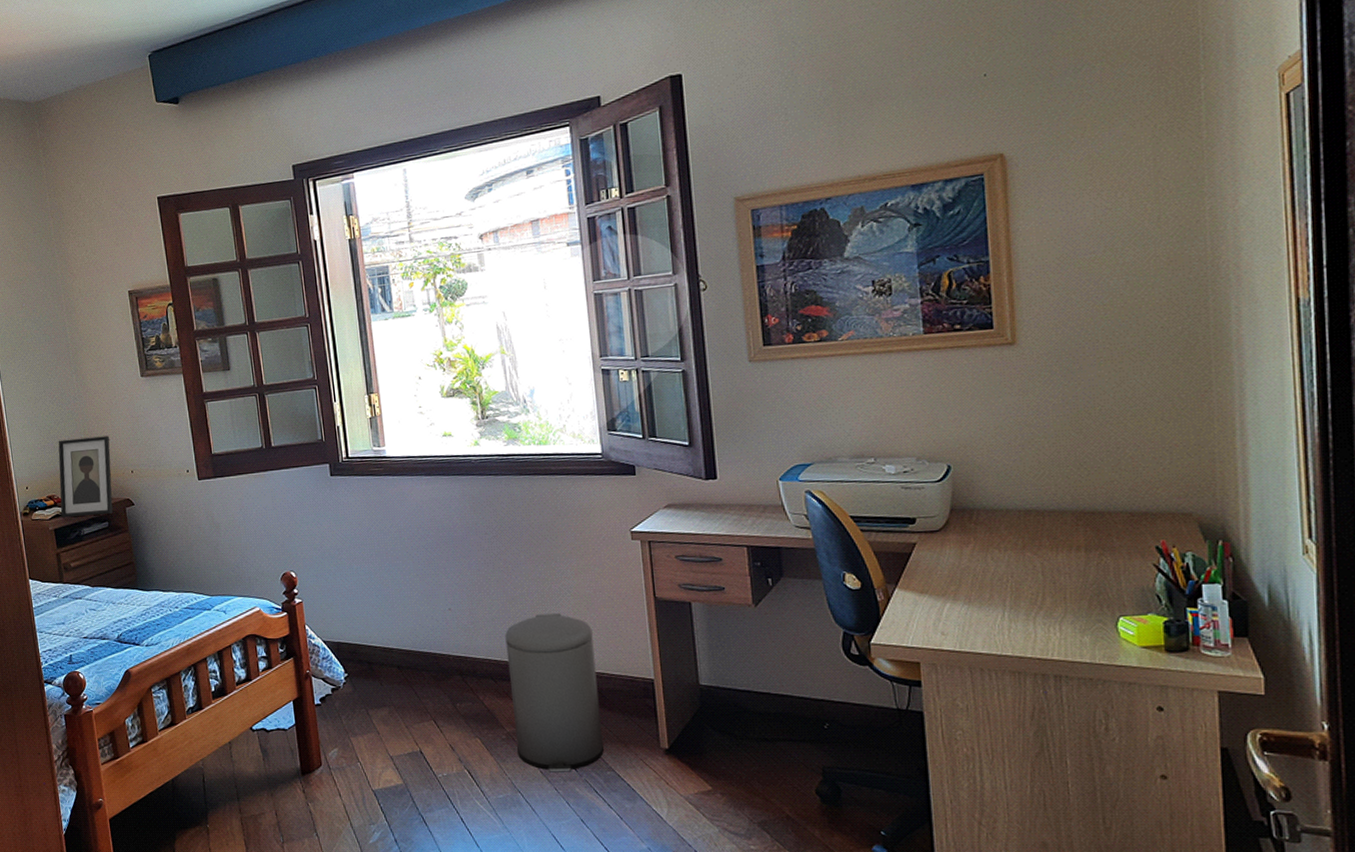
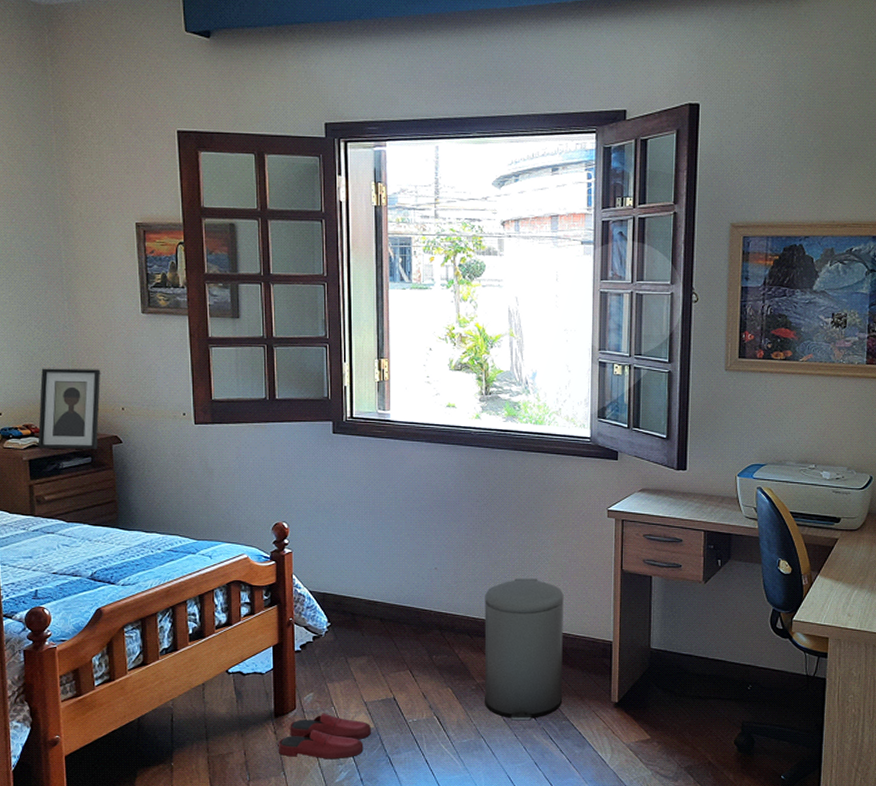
slippers: none [308,769,401,819] -> present [279,713,371,760]

